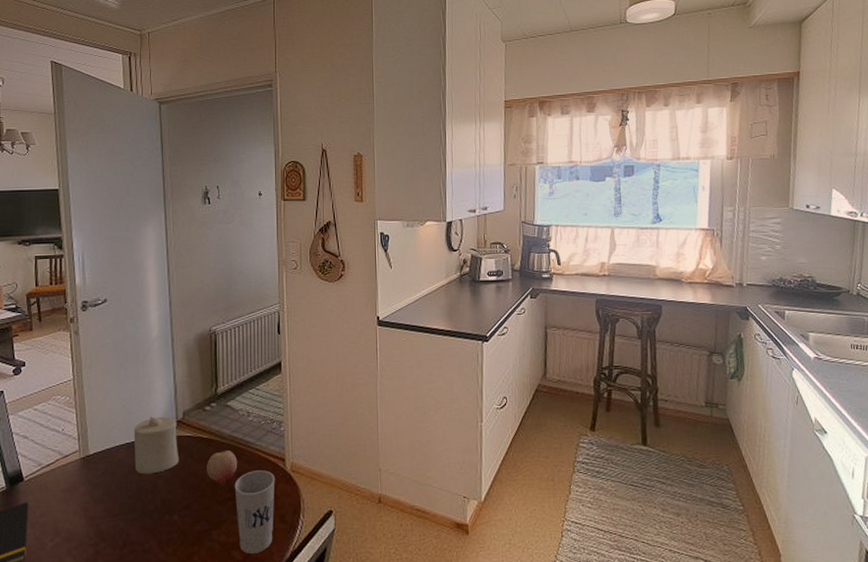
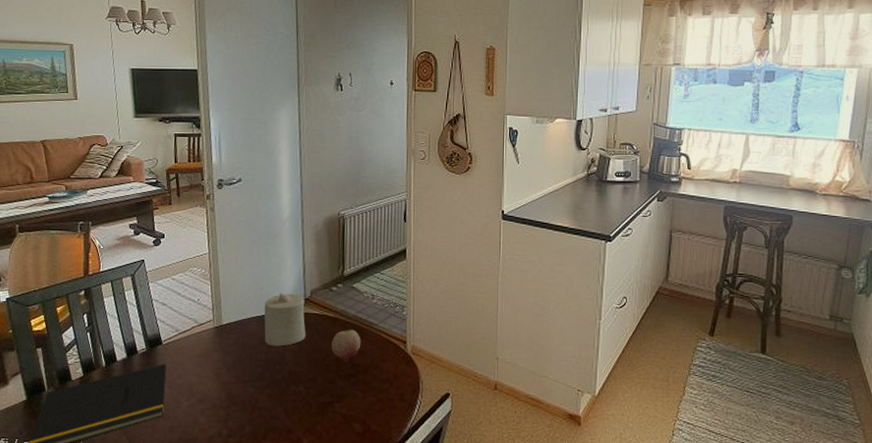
cup: present [234,470,275,554] -> none [357,350,396,427]

